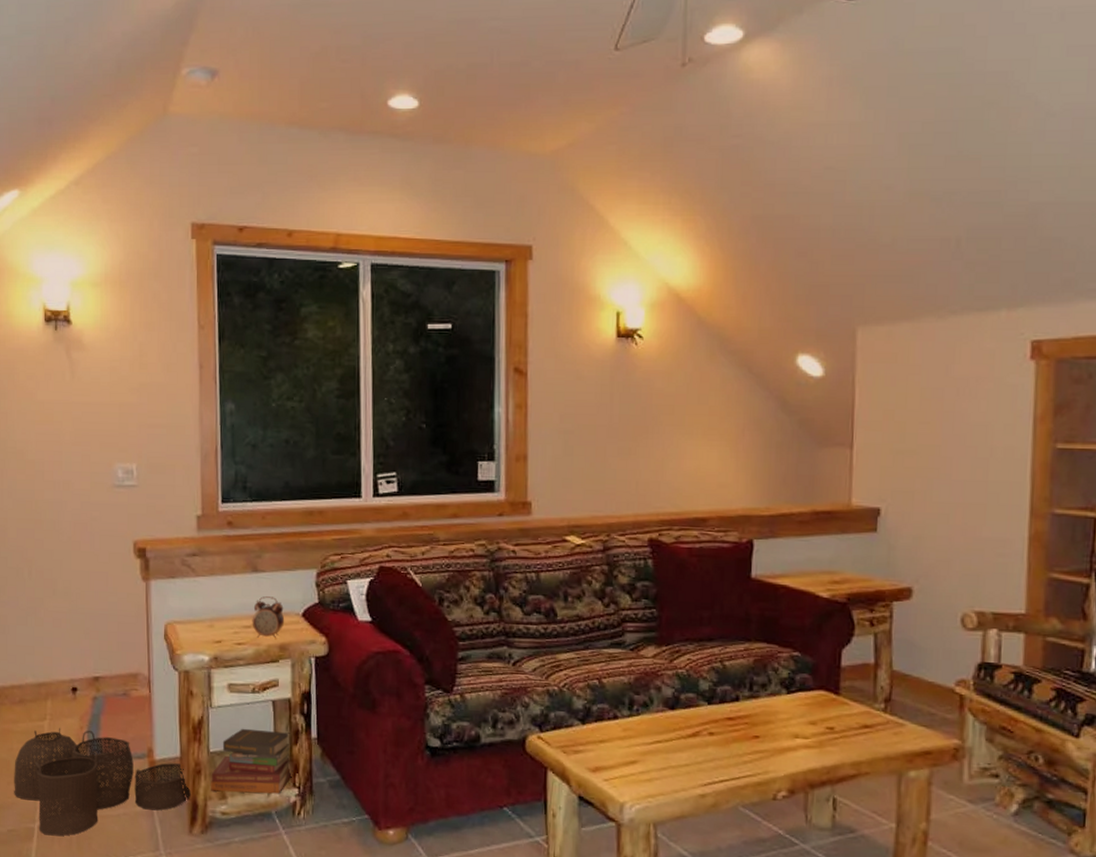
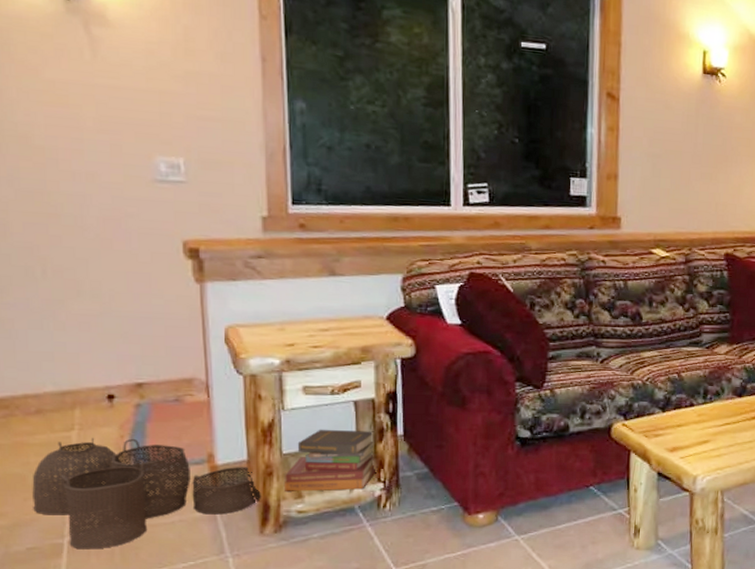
alarm clock: present [252,596,285,639] -> none [329,300,367,341]

